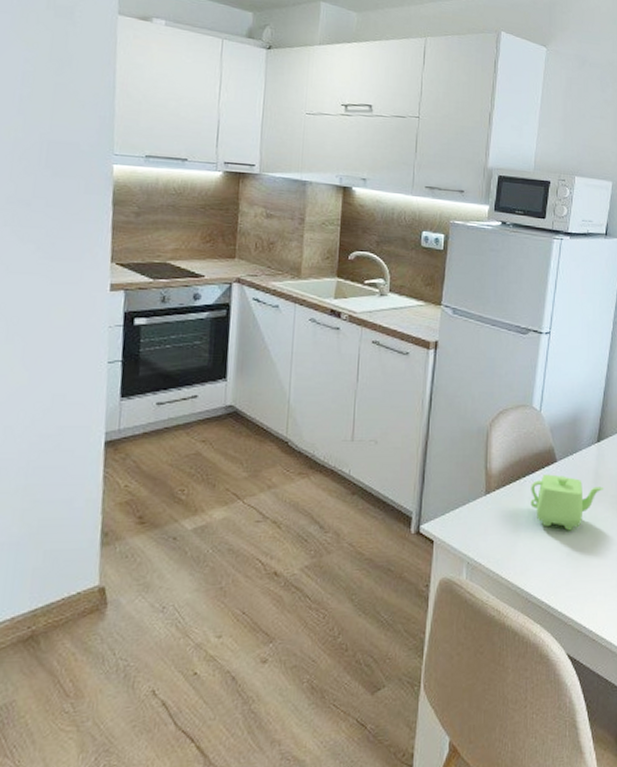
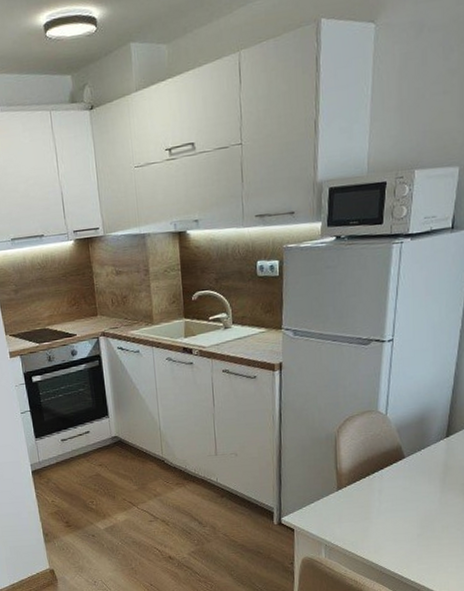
teapot: present [530,474,604,531] -> none [380,469,454,516]

